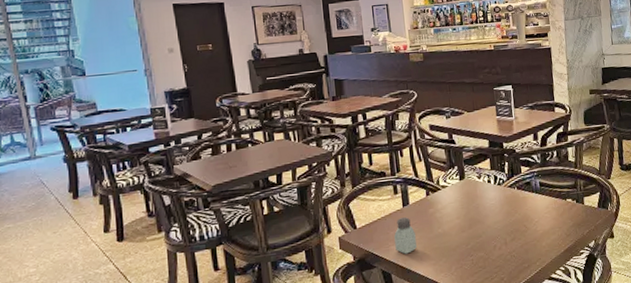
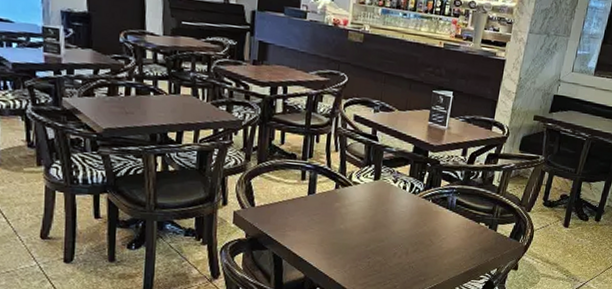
saltshaker: present [394,217,417,254] -> none [292,205,316,243]

